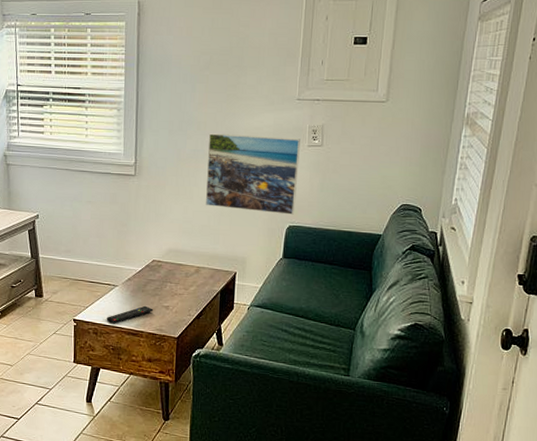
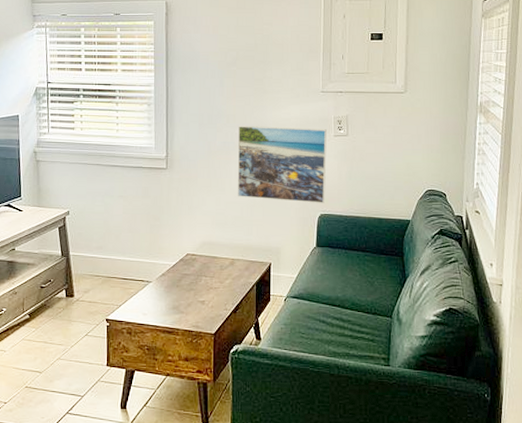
remote control: present [106,305,154,324] -> none [140,301,189,322]

